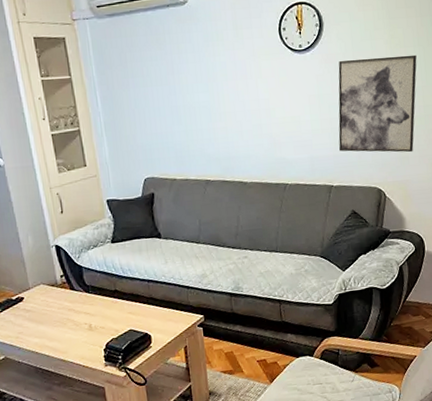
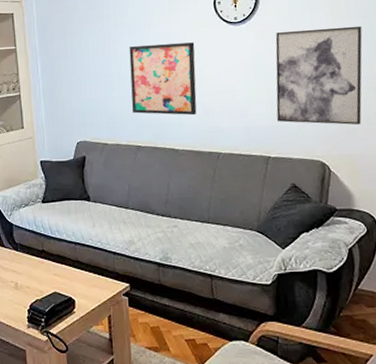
wall art: none [194,71,264,148] -> present [129,42,197,116]

